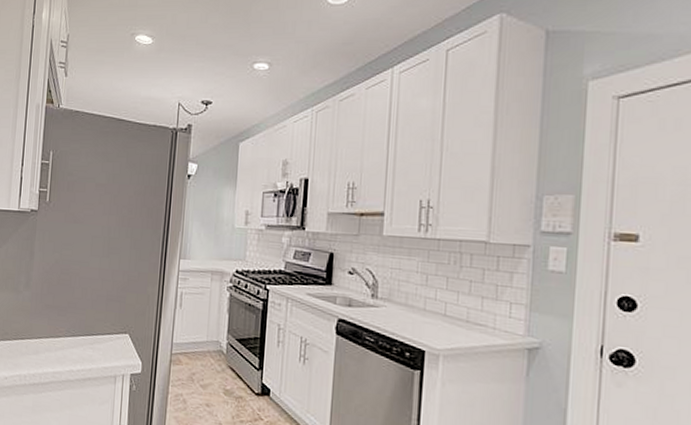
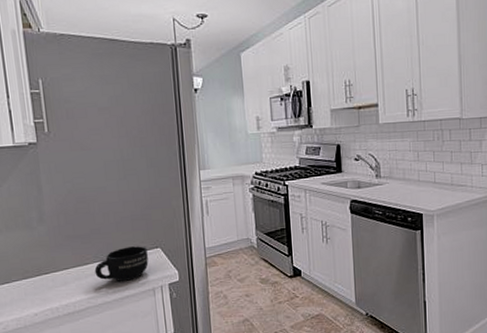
mug: none [64,326,116,363] -> present [94,246,149,281]

